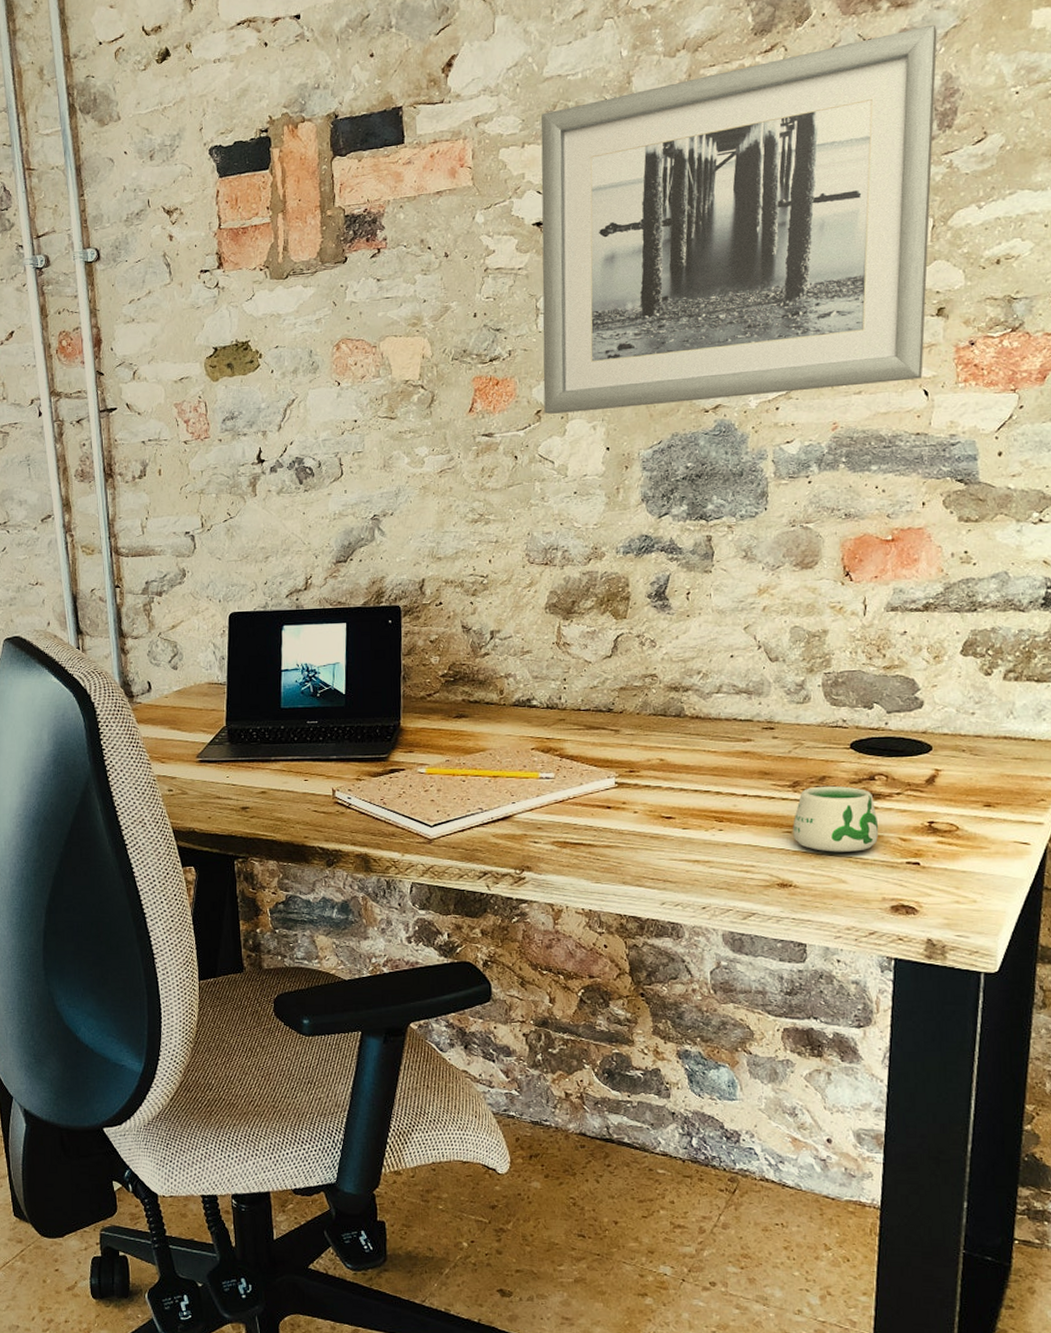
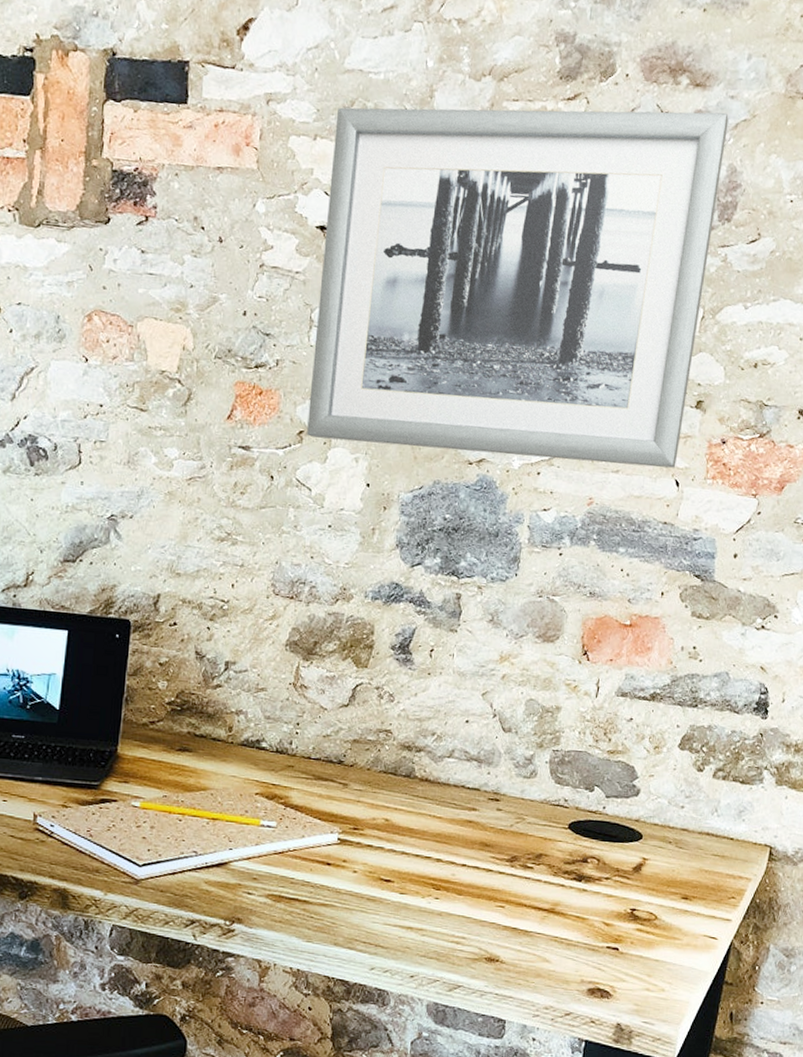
mug: present [793,785,879,852] -> none [505,863,586,932]

